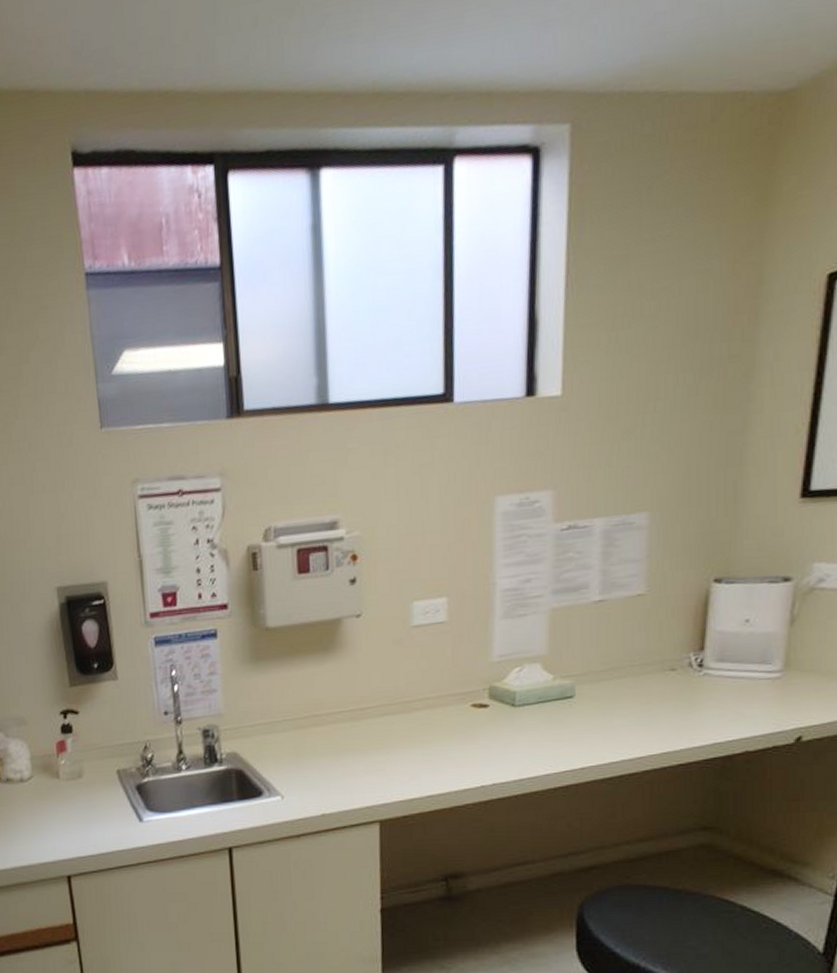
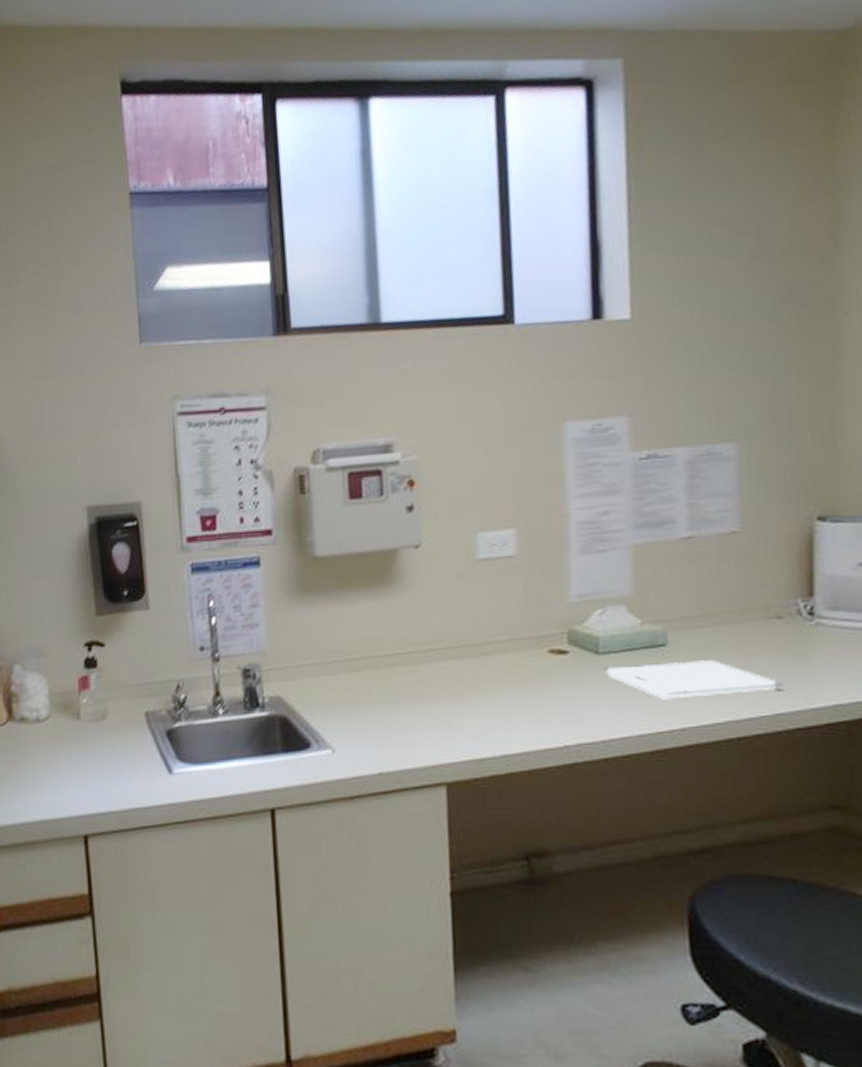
clipboard: none [519,709,671,744] -> present [604,660,783,700]

